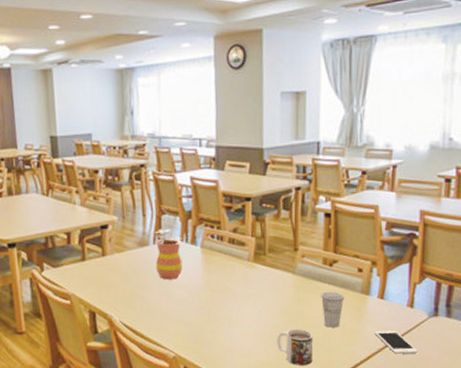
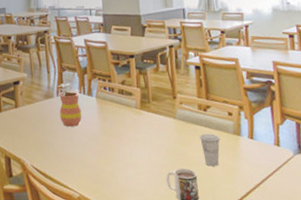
cell phone: present [375,330,418,354] -> none [250,167,290,190]

